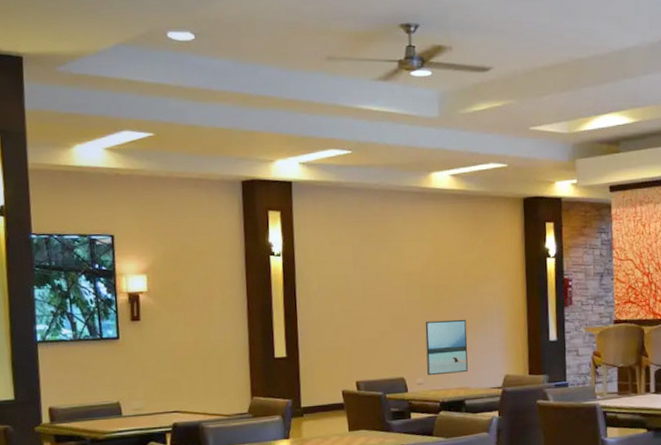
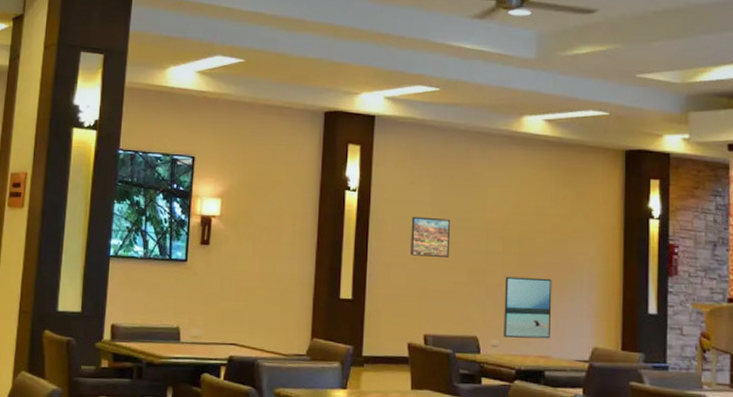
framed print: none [335,274,373,311] -> present [411,216,451,257]

